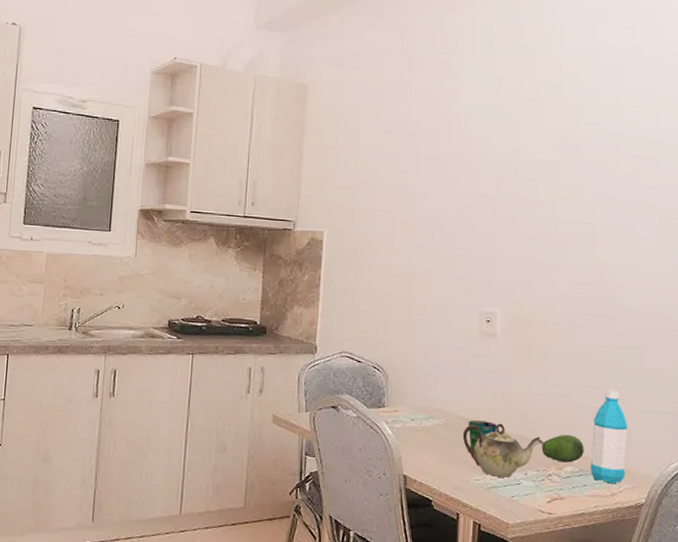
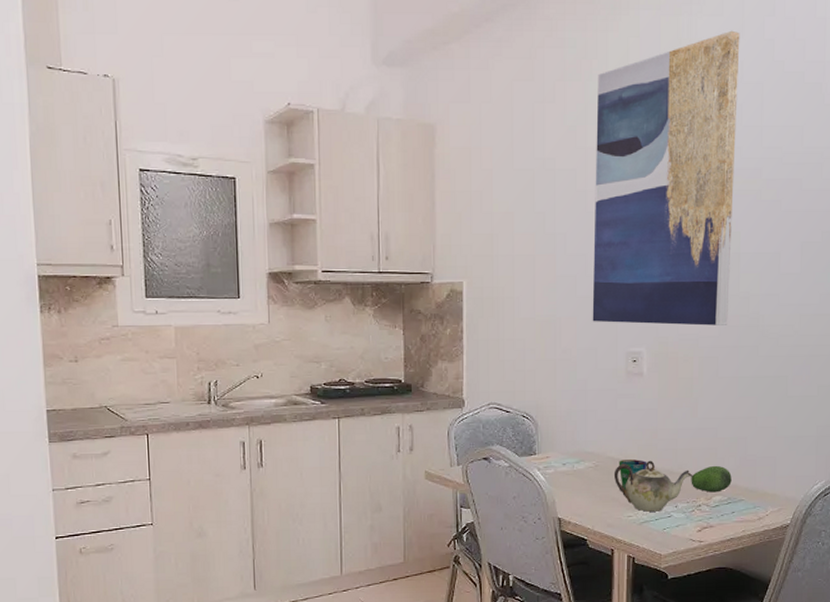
wall art: none [448,17,600,293] -> present [592,30,740,326]
water bottle: present [590,389,629,484] -> none [738,419,774,509]

